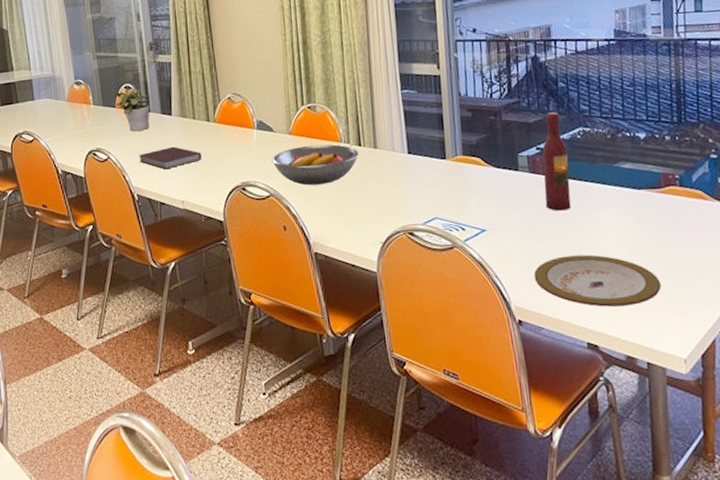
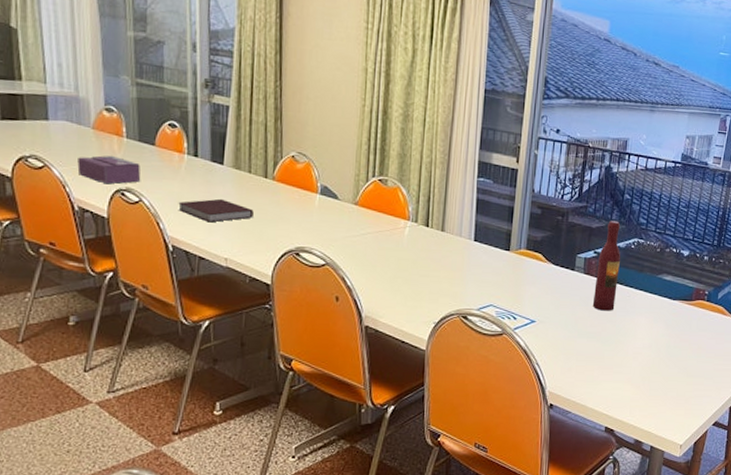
tissue box: none [58,121,108,148] -> present [77,155,141,184]
potted plant: present [115,88,150,131] -> none [155,126,198,176]
fruit bowl: present [272,144,359,186] -> none [332,218,426,260]
plate: present [533,254,661,307] -> none [570,351,675,398]

